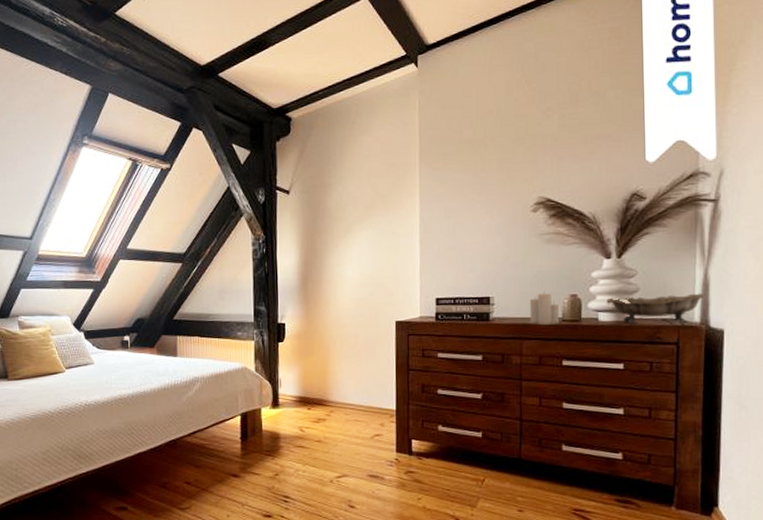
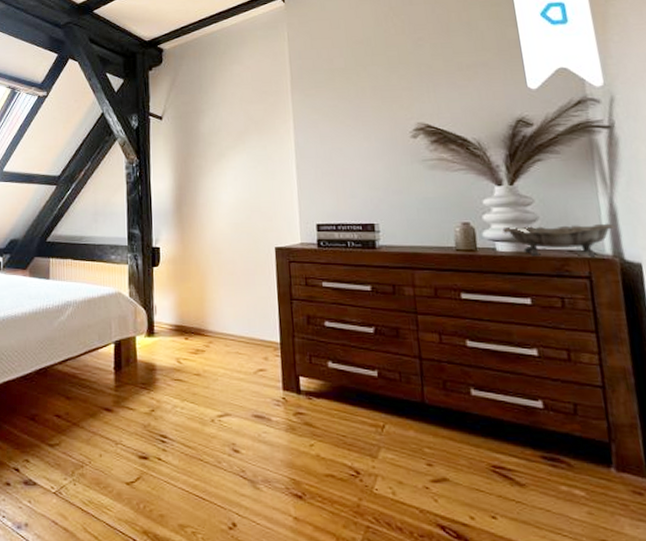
candle: present [529,291,560,326] -> none [417,218,454,255]

